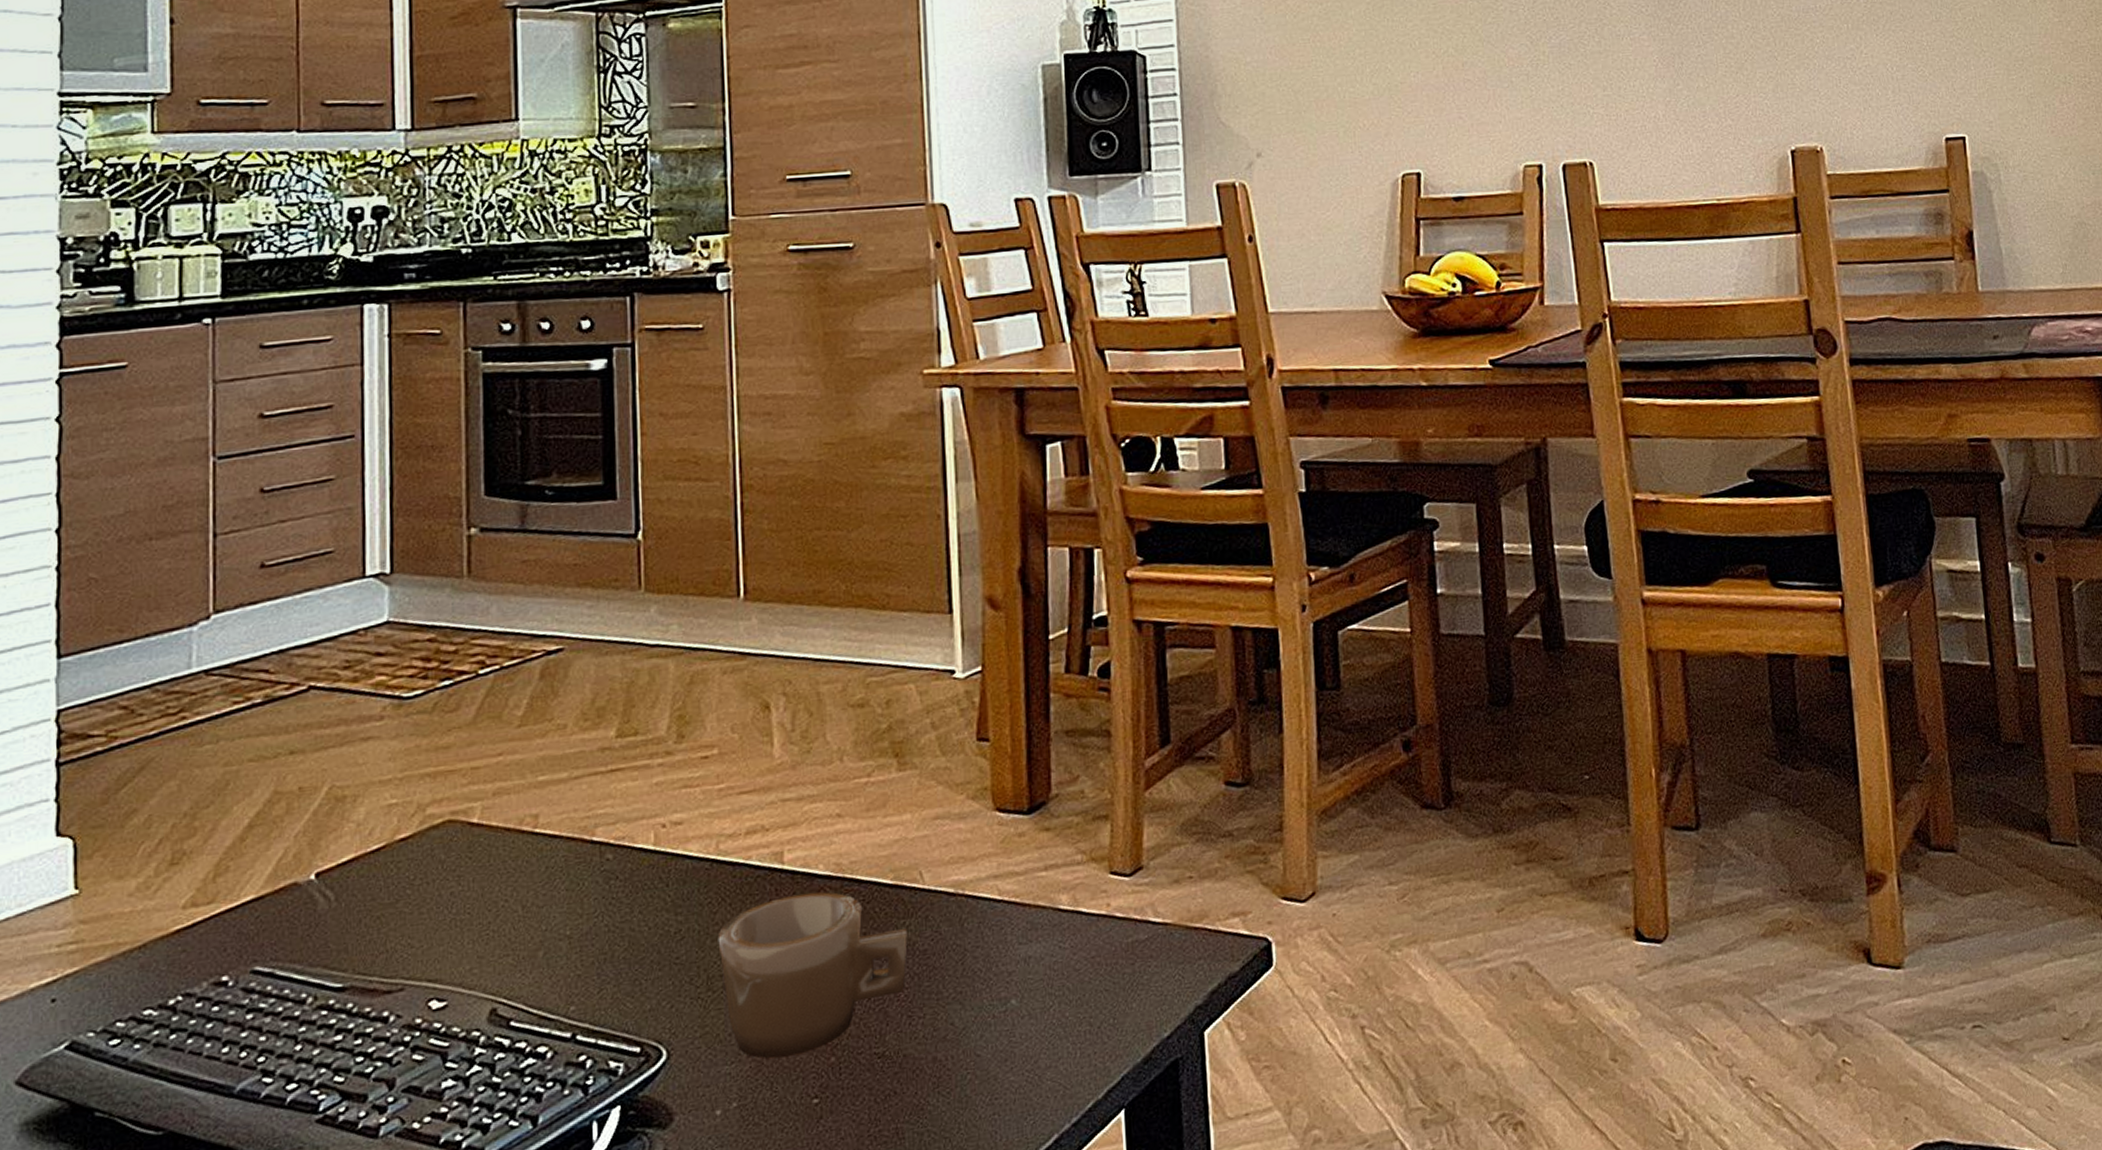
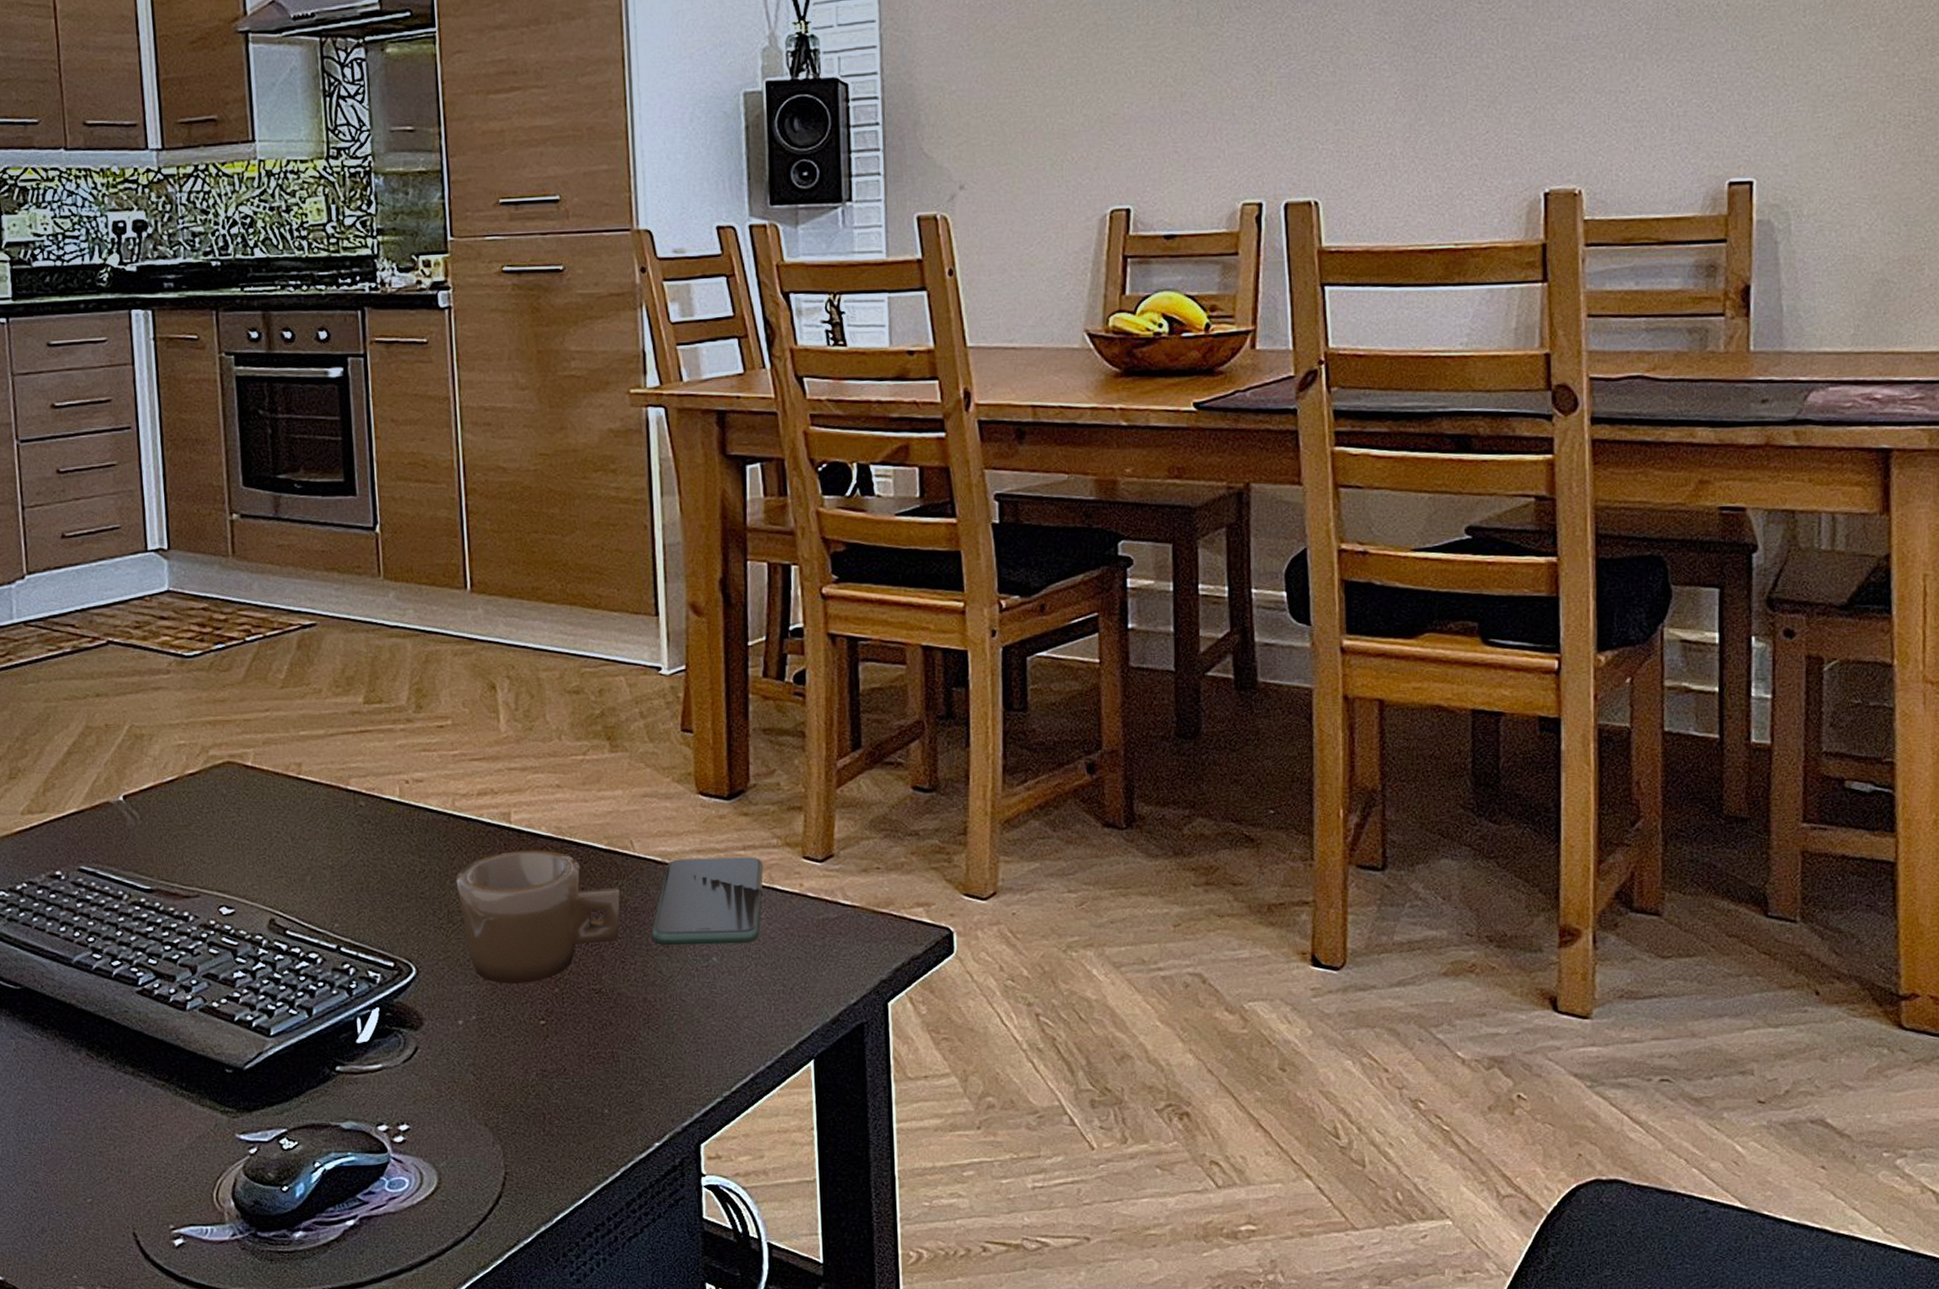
smartphone: none [943,877,1068,992] -> present [652,857,764,946]

